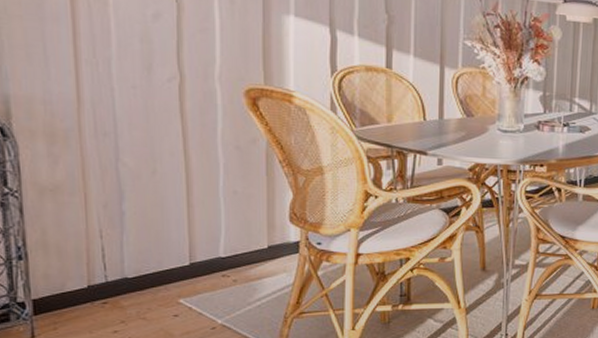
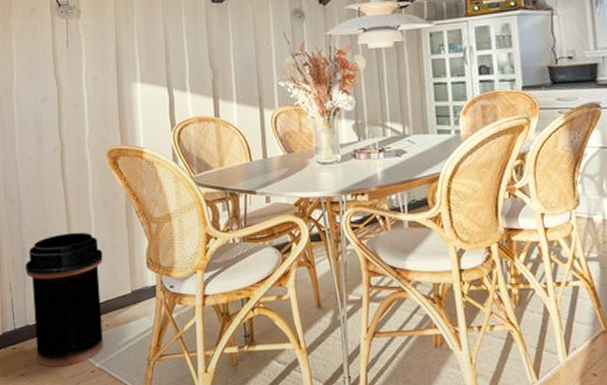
trash can: none [124,177,233,323] -> present [26,232,103,367]

